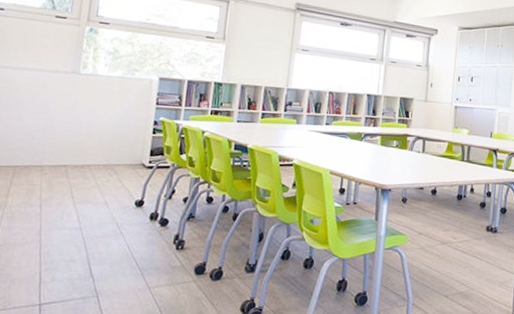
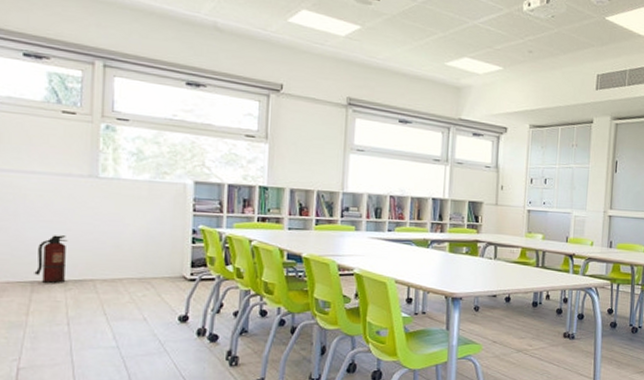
fire extinguisher: none [17,124,48,169] -> present [34,235,68,284]

